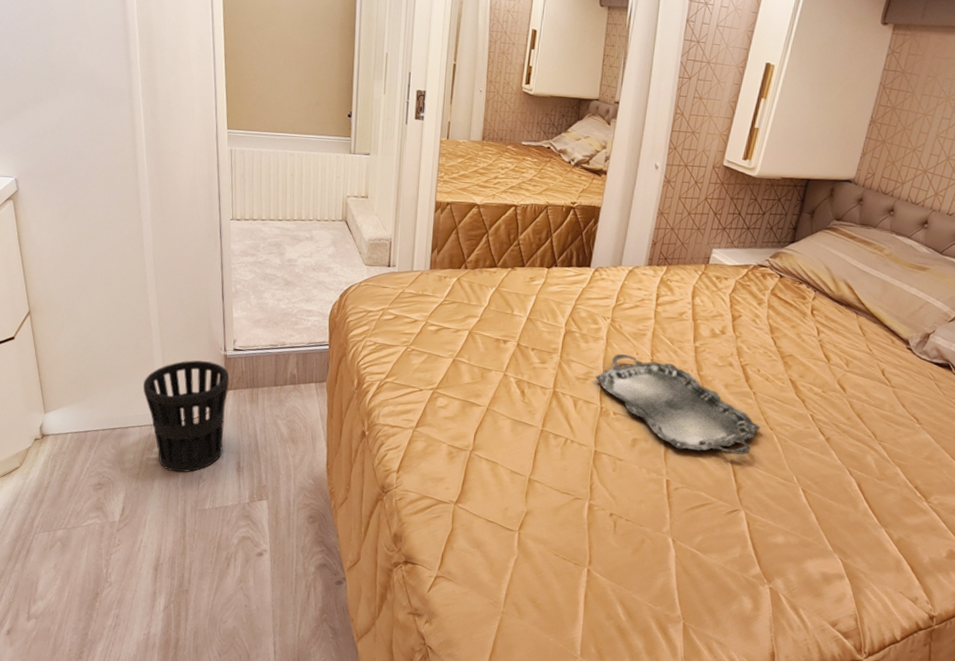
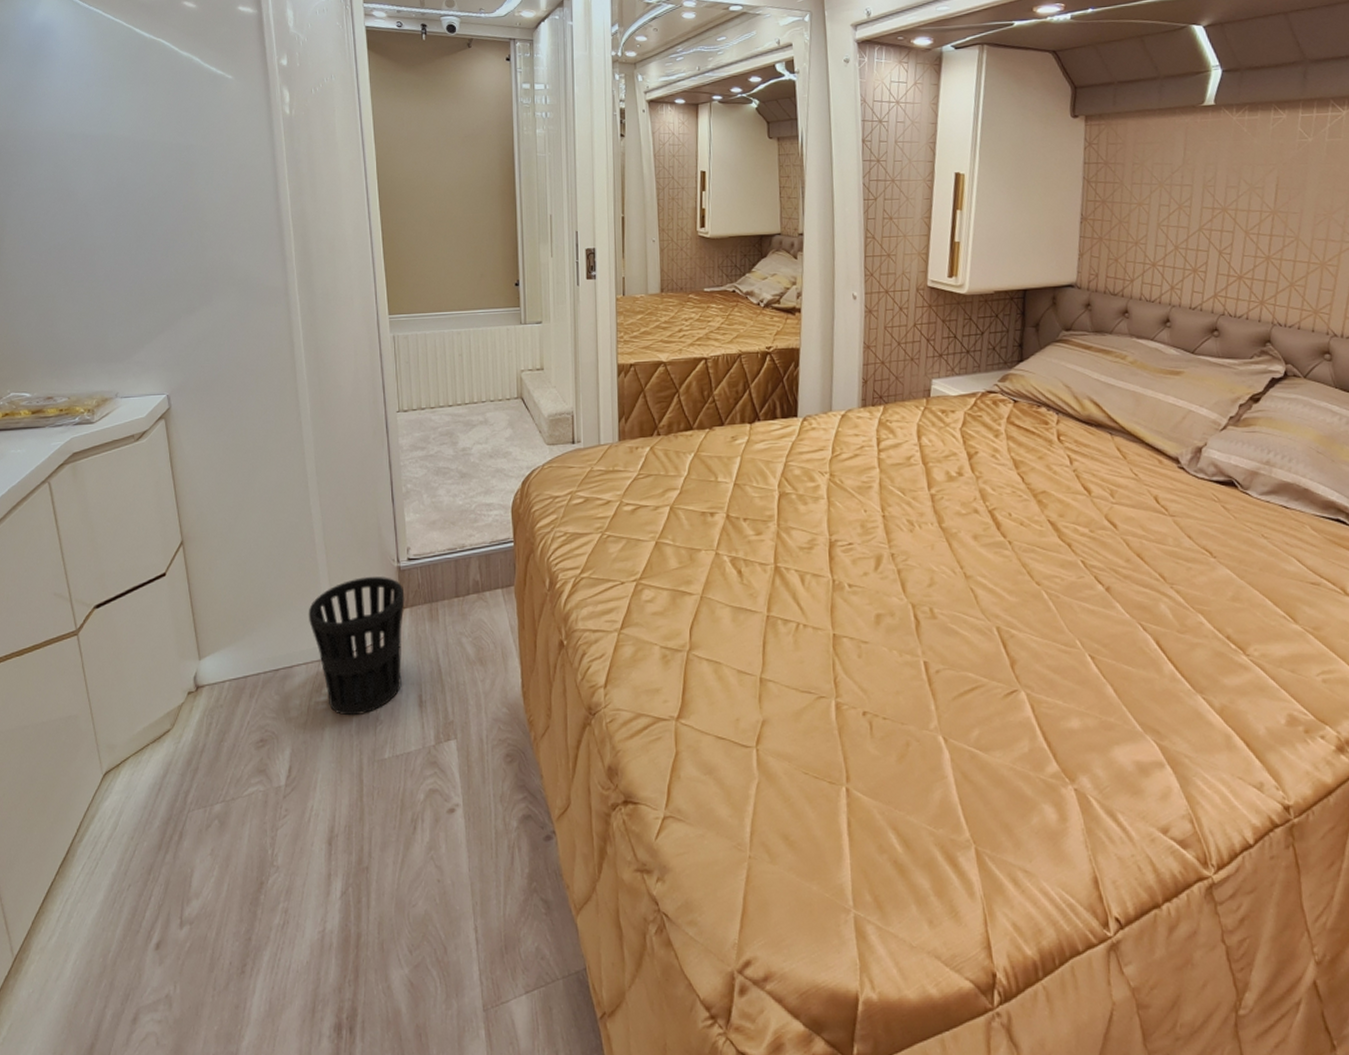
serving tray: present [595,354,761,455] -> none [821,513,1026,621]

